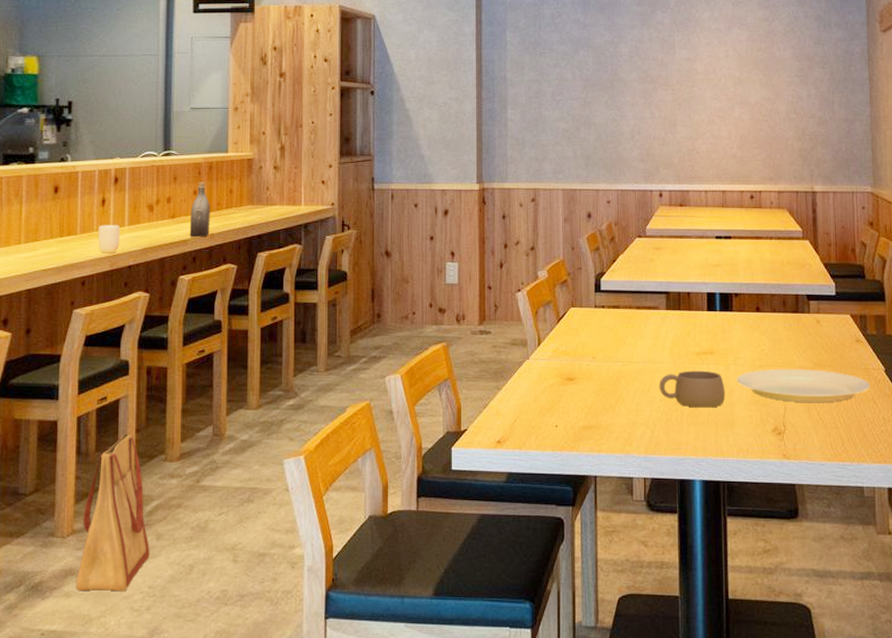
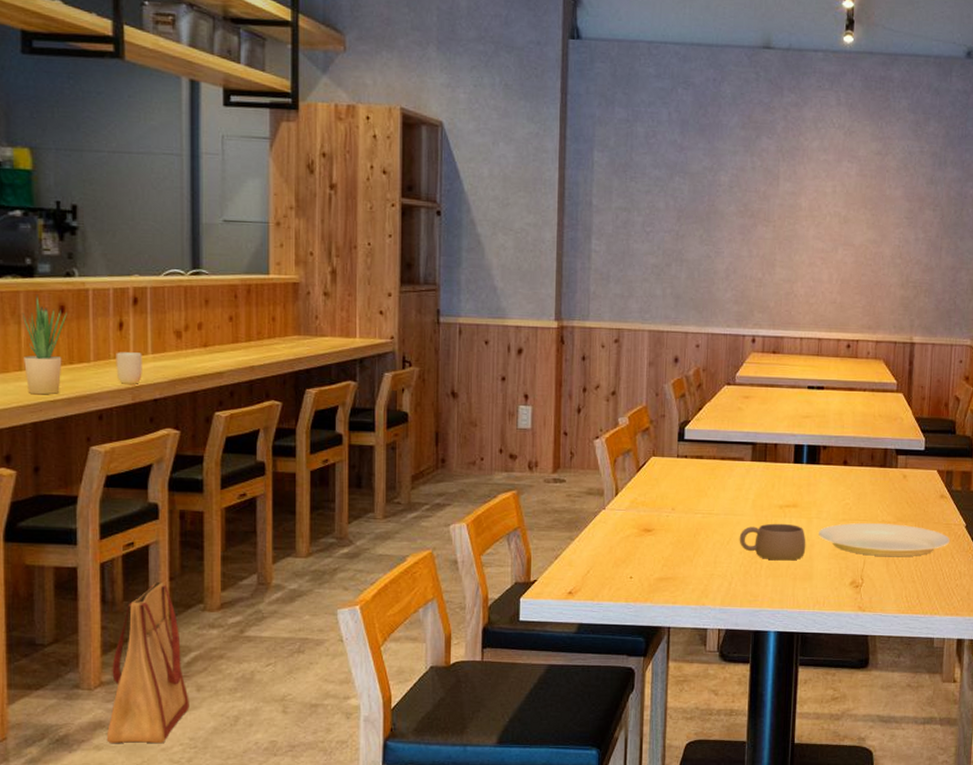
potted plant: none [23,177,60,265] -> present [21,294,67,395]
water jug: present [189,182,210,238] -> none [225,307,250,370]

